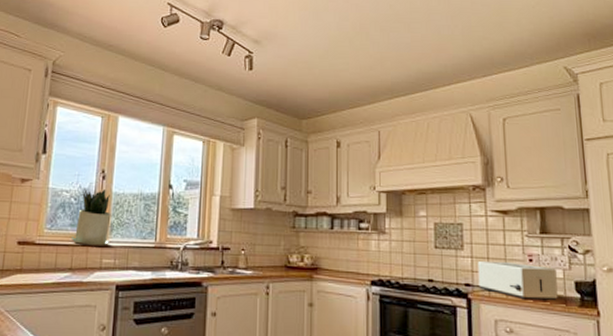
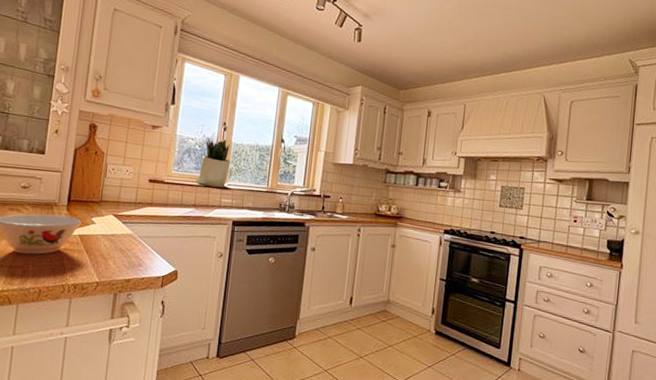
toaster: present [477,260,558,301] -> none [530,219,594,255]

